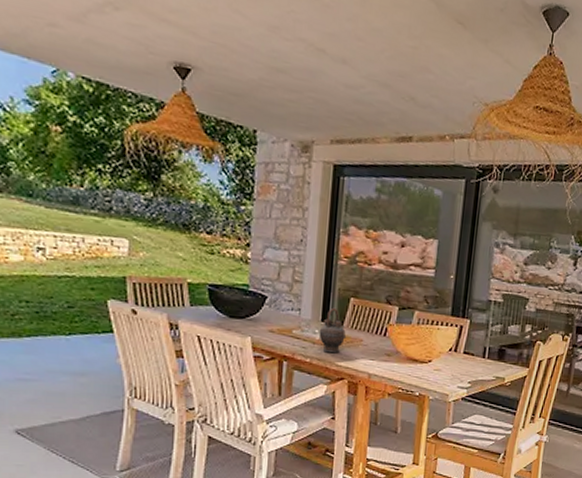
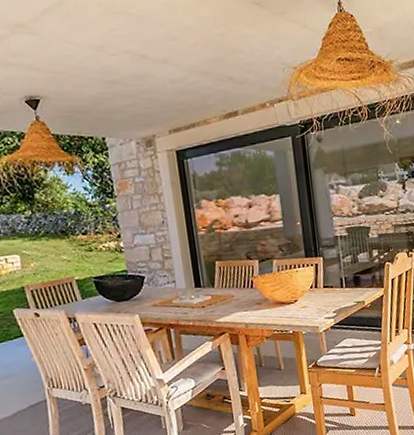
teapot: present [318,307,347,353] -> none [194,273,220,314]

